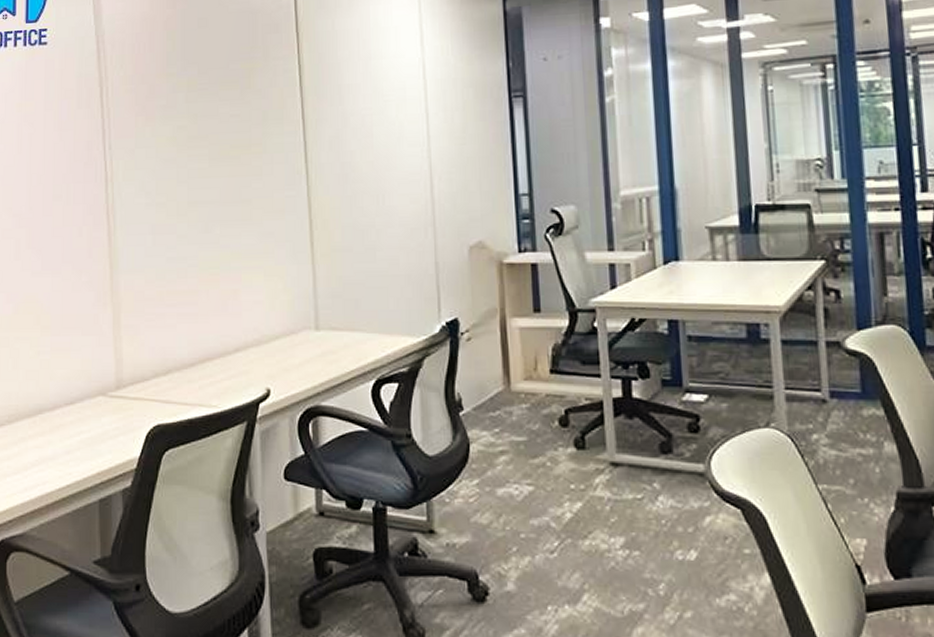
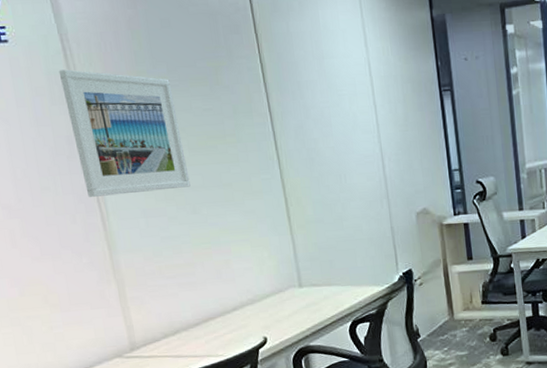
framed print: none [89,71,206,208] -> present [58,69,191,197]

